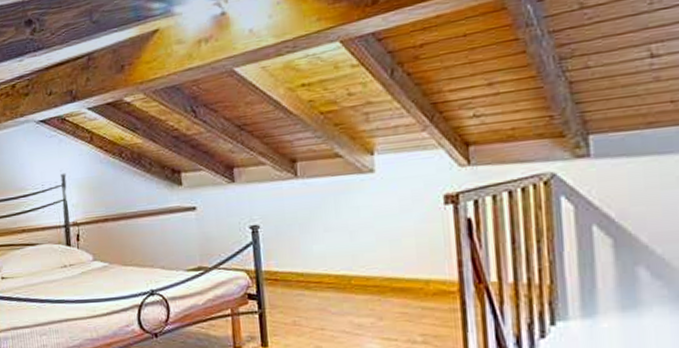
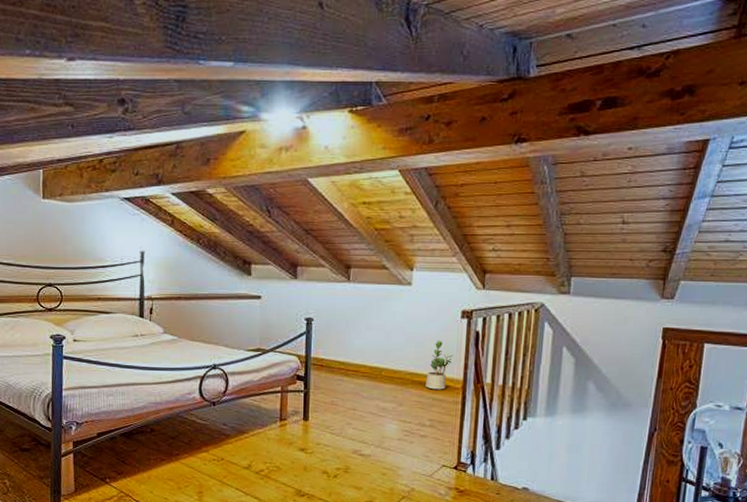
potted plant: none [409,234,441,297] -> present [425,340,454,390]

